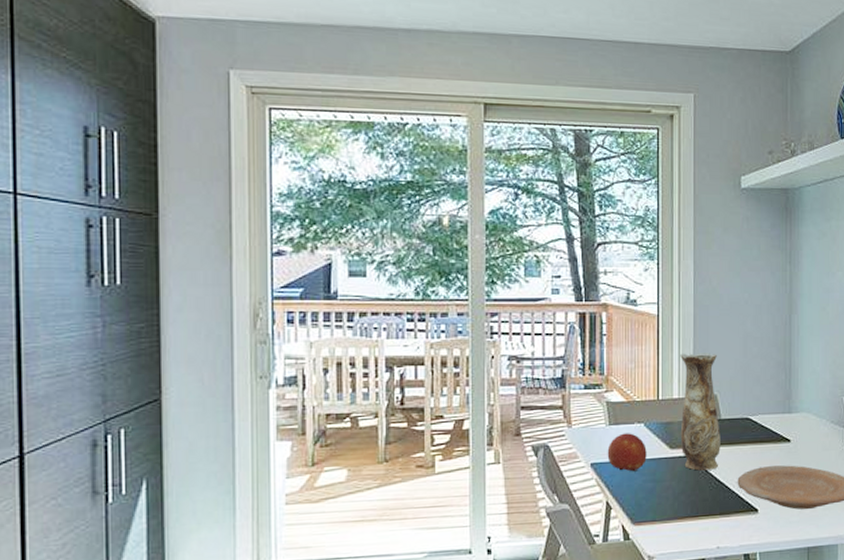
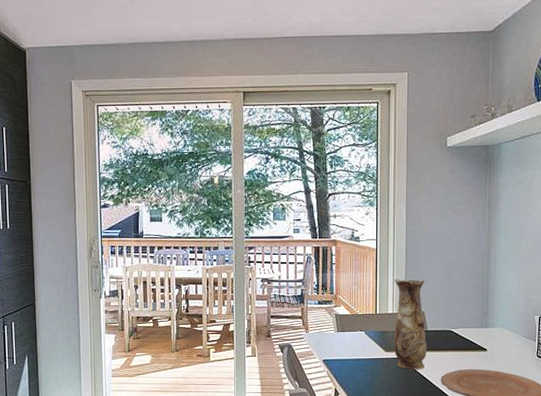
fruit: present [607,433,647,472] -> none [336,338,367,368]

